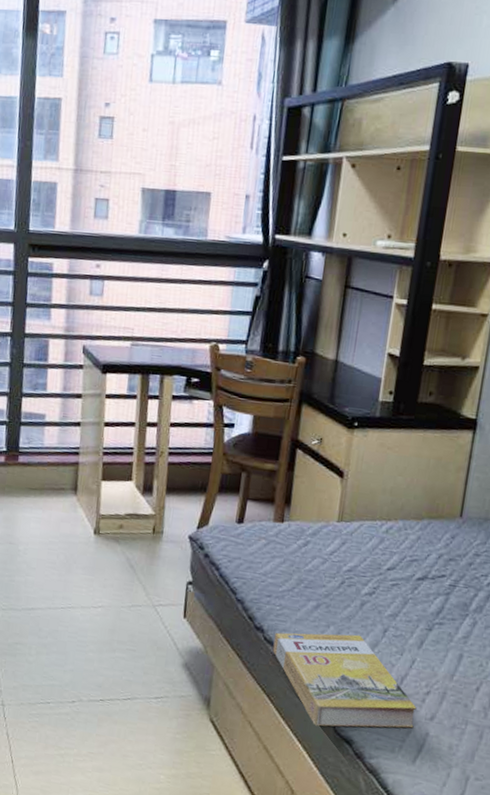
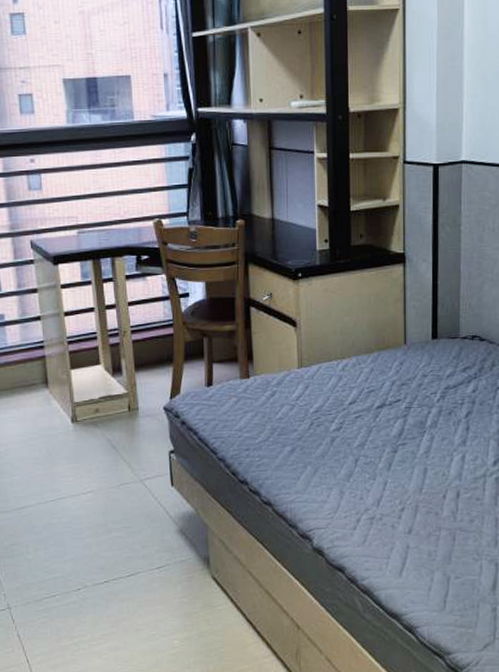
book: present [272,632,417,729] -> none [258,469,395,561]

